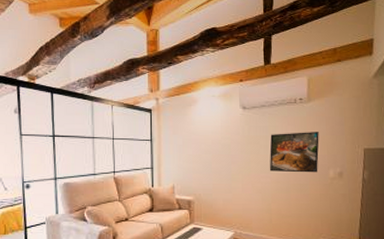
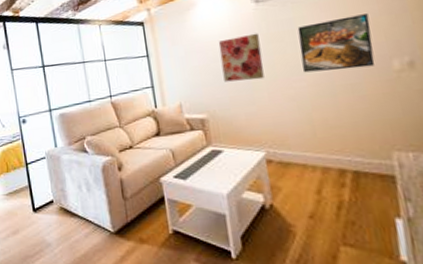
wall art: none [210,134,242,173] -> present [218,33,265,82]

